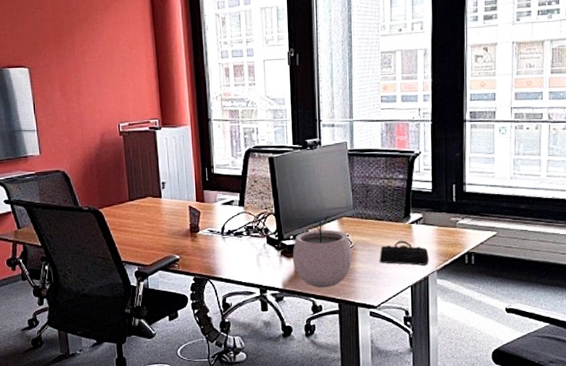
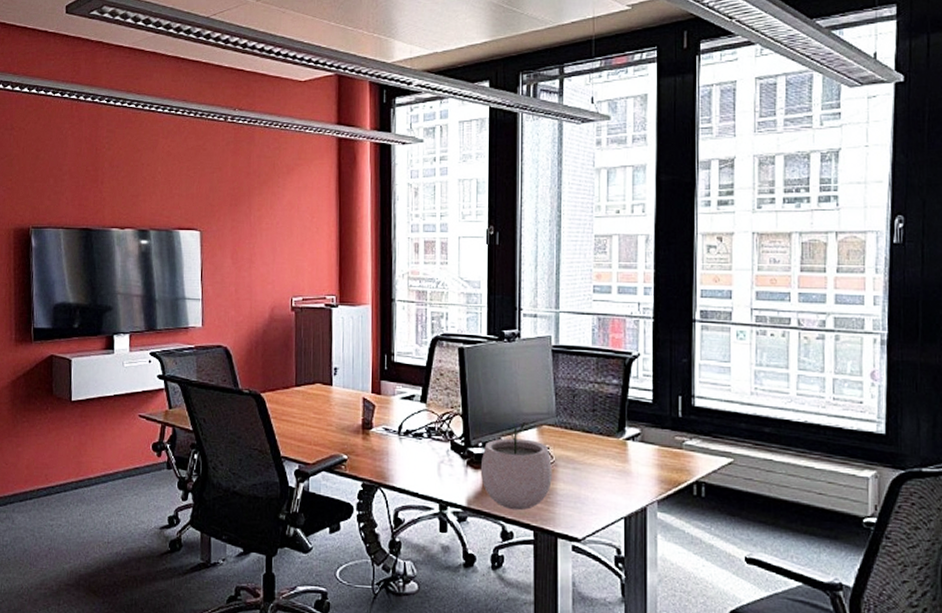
pencil case: present [379,240,430,266] -> none [586,459,649,493]

